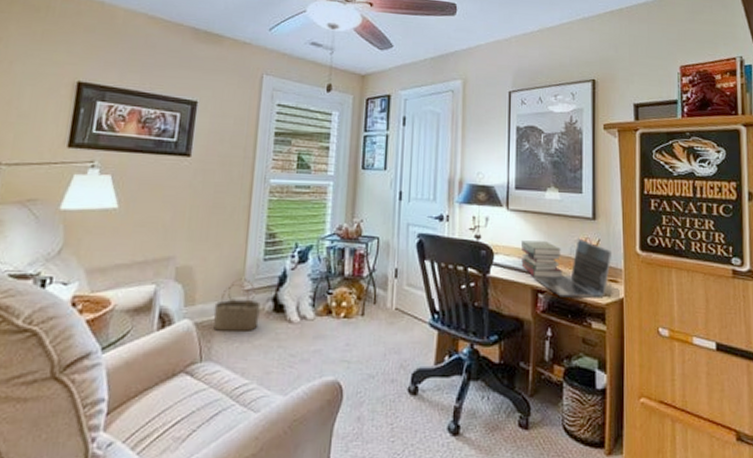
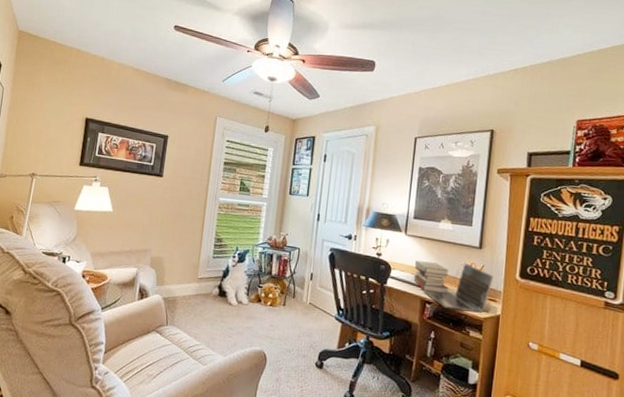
wicker basket: present [213,278,261,331] -> none [176,269,210,308]

